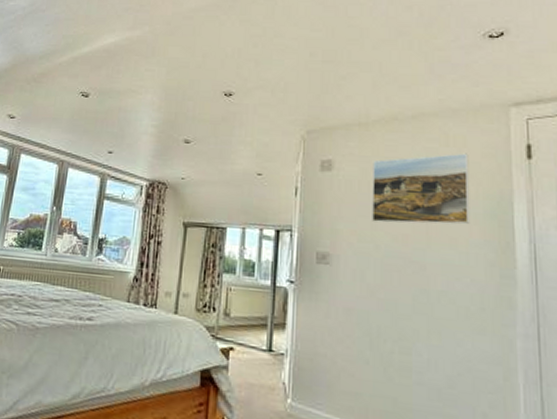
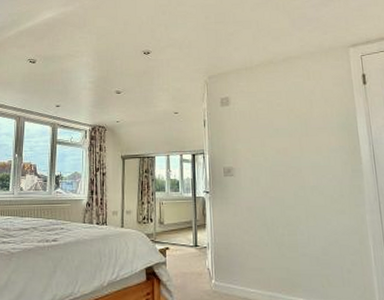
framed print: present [372,153,470,225] -> none [258,84,329,141]

